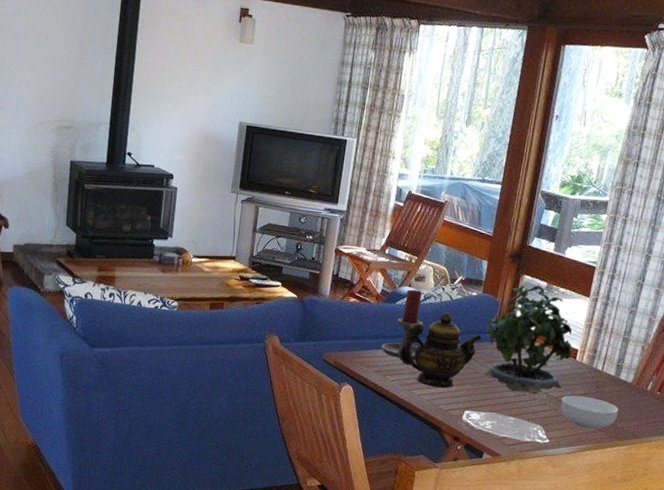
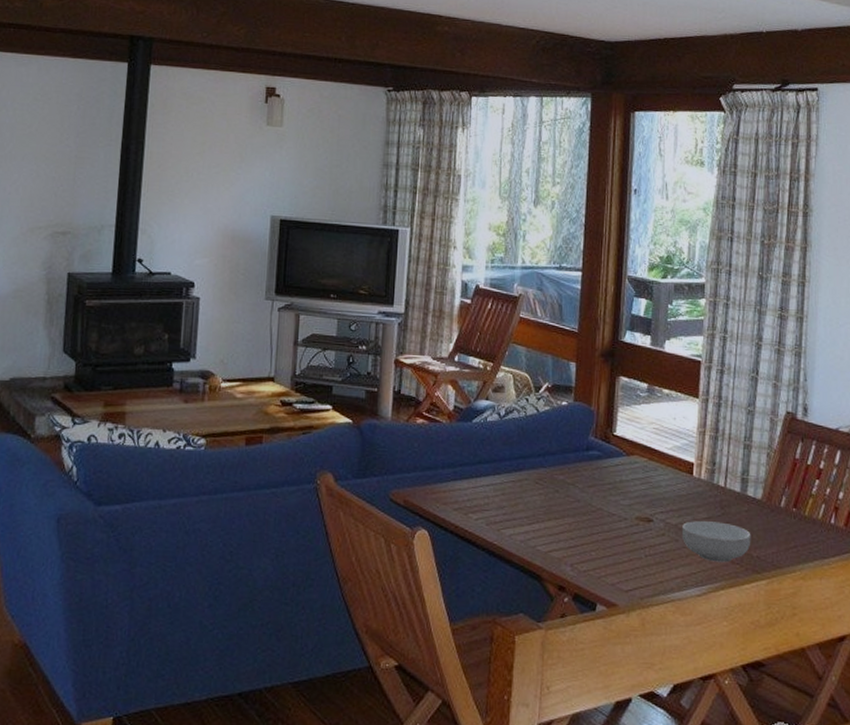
candle holder: present [381,289,424,360] -> none [460,403,508,491]
teapot: present [398,312,482,388] -> none [481,428,579,524]
plate: present [461,410,549,443] -> none [565,550,674,585]
potted plant: present [485,284,573,393] -> none [582,387,688,522]

